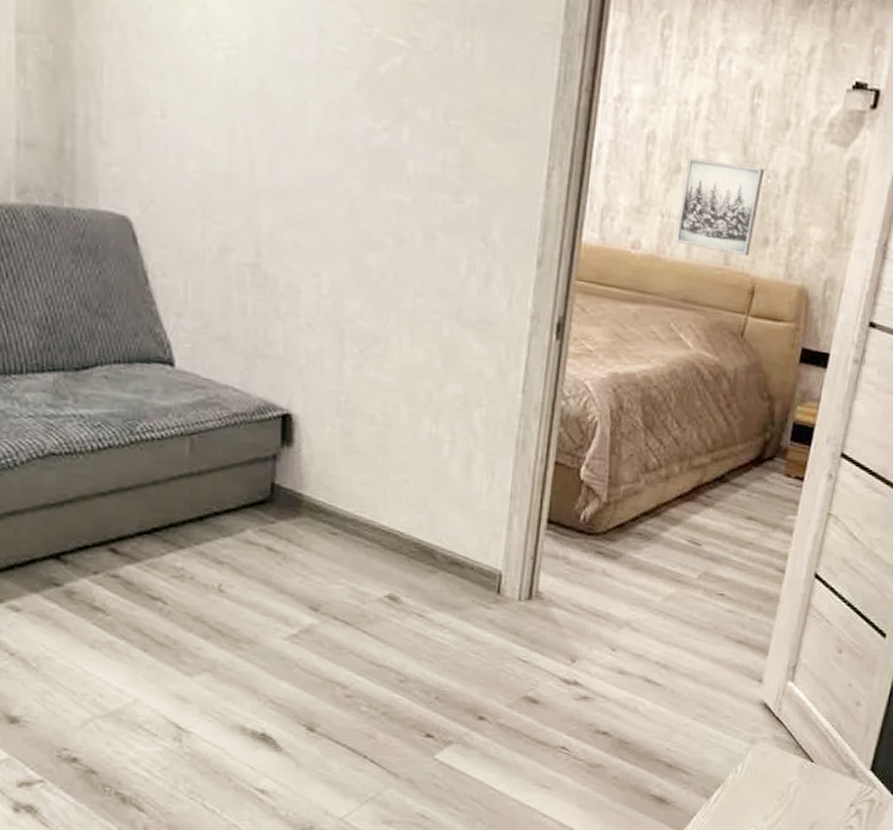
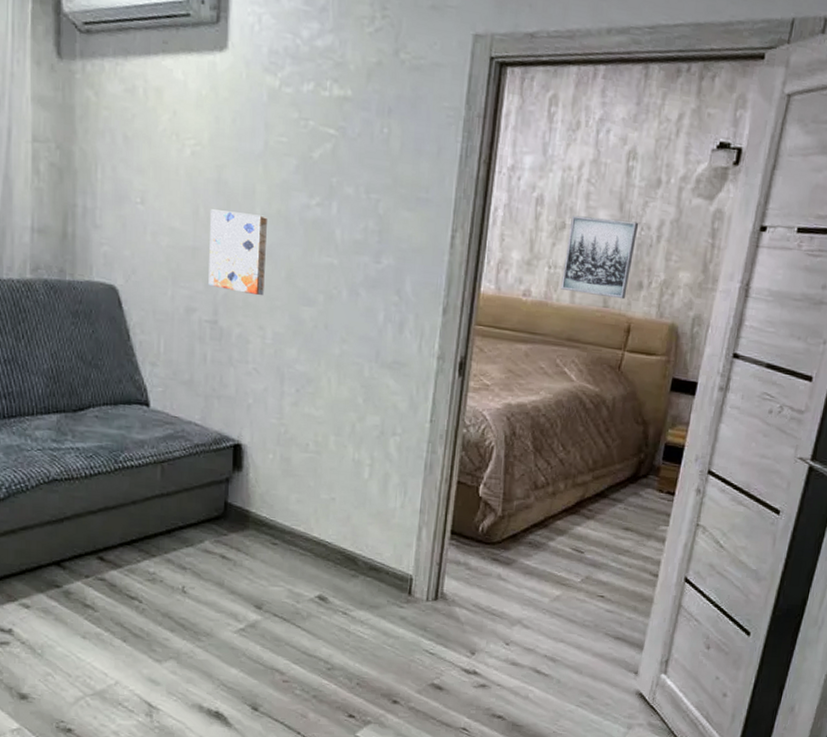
wall art: none [248,128,322,237] -> present [208,209,267,296]

